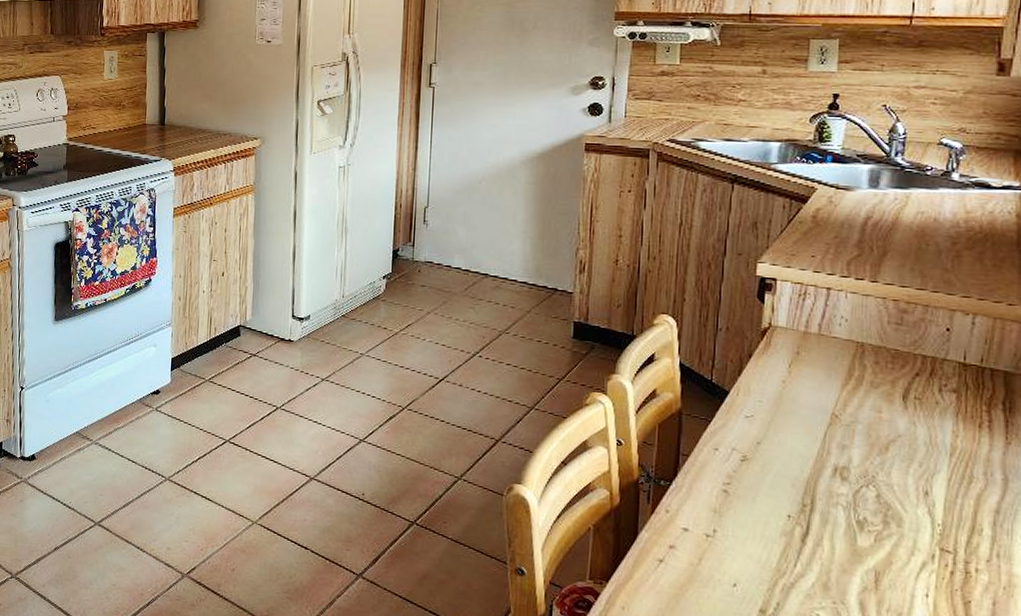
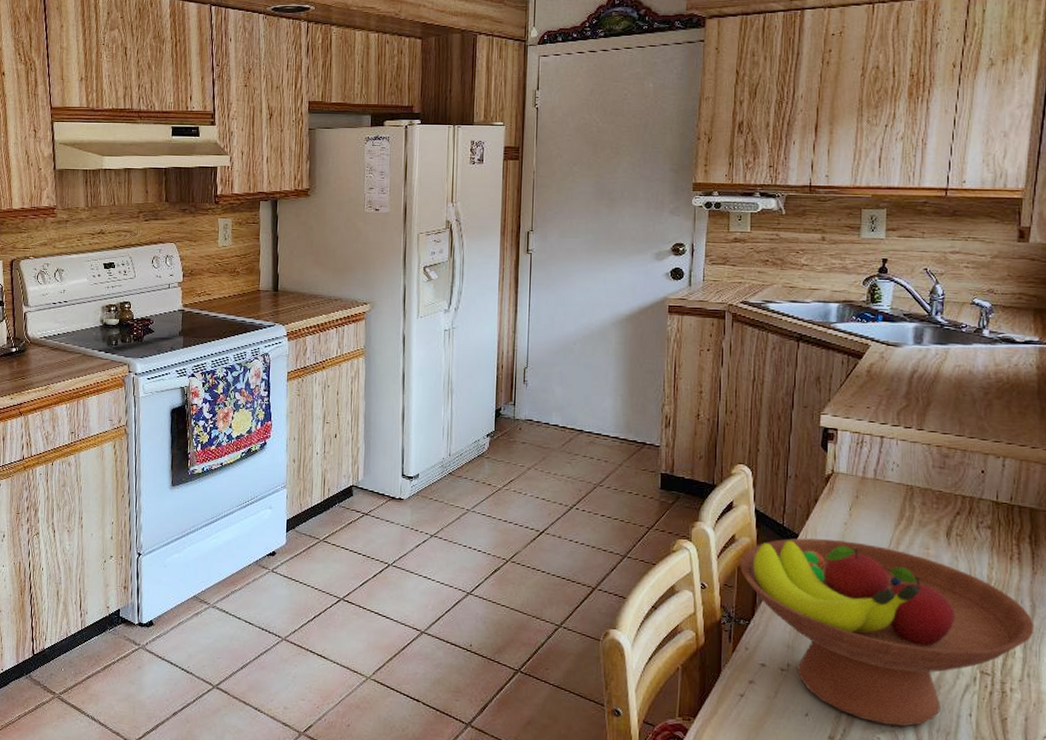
fruit bowl: none [661,395,1007,604] -> present [740,538,1035,727]

